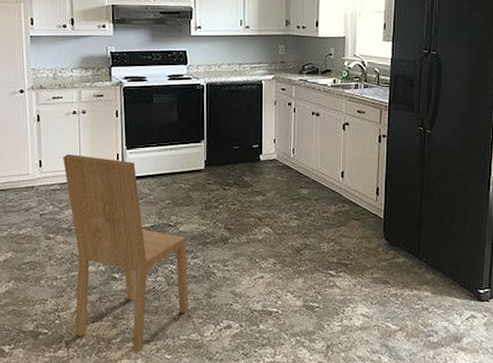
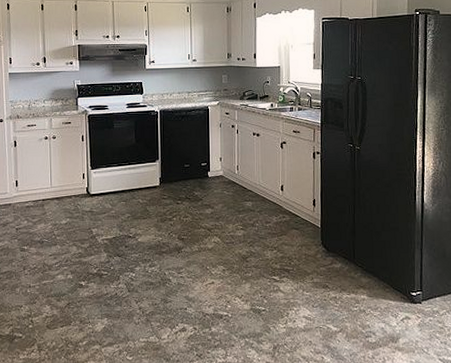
dining chair: present [63,154,189,352] -> none [36,175,148,354]

